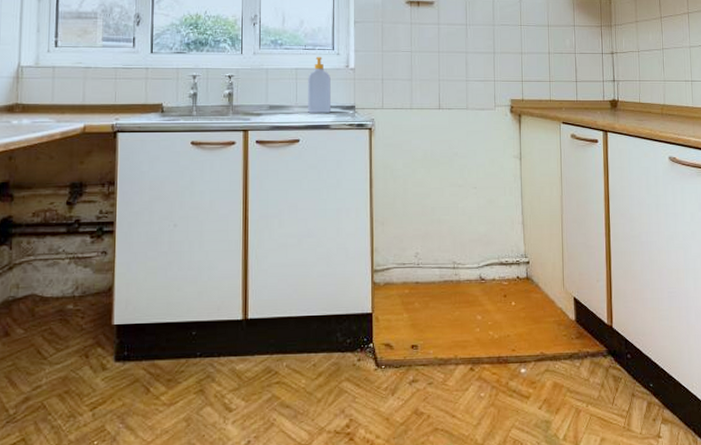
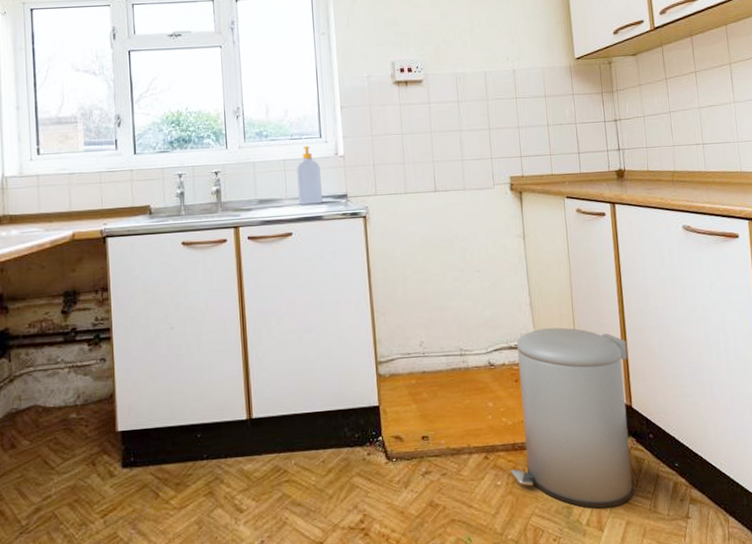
pedal bin: none [494,247,611,424] -> present [510,327,634,509]

